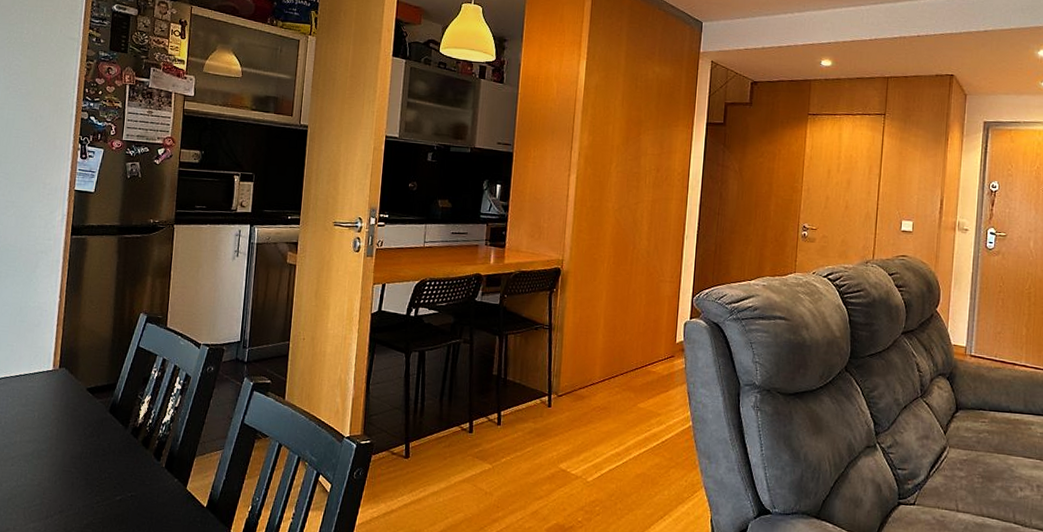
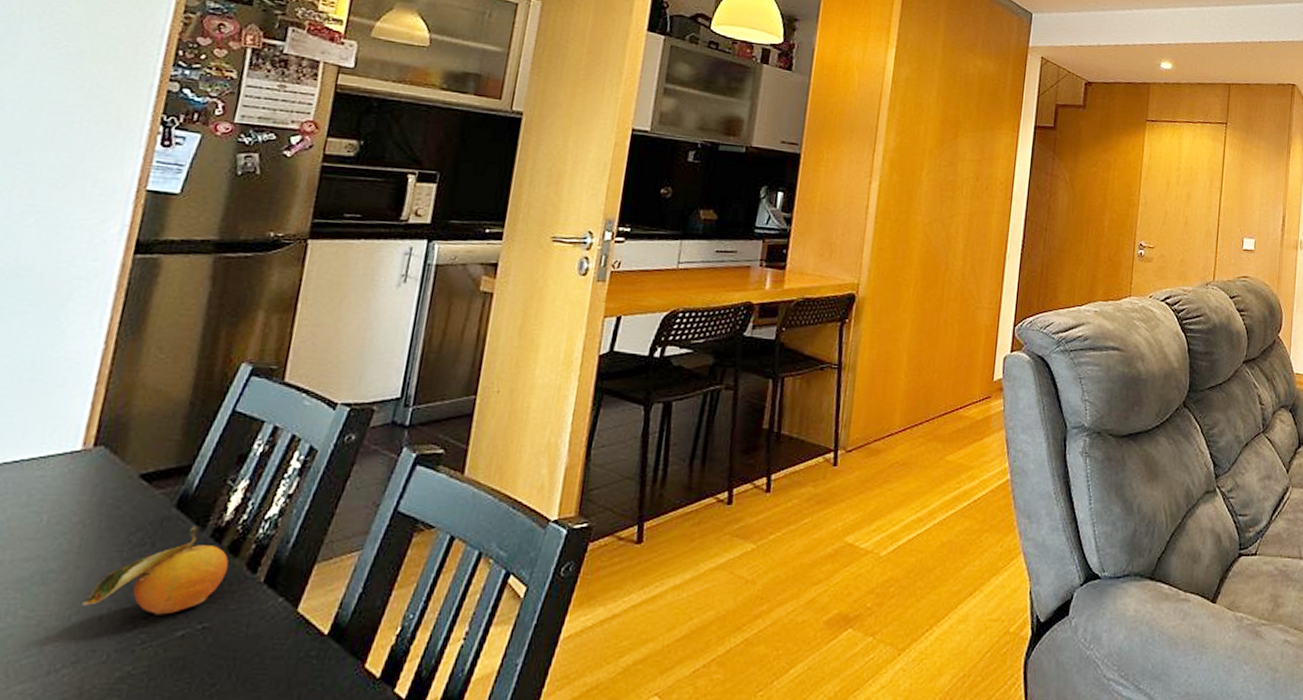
fruit: none [61,426,144,485] -> present [81,526,229,615]

